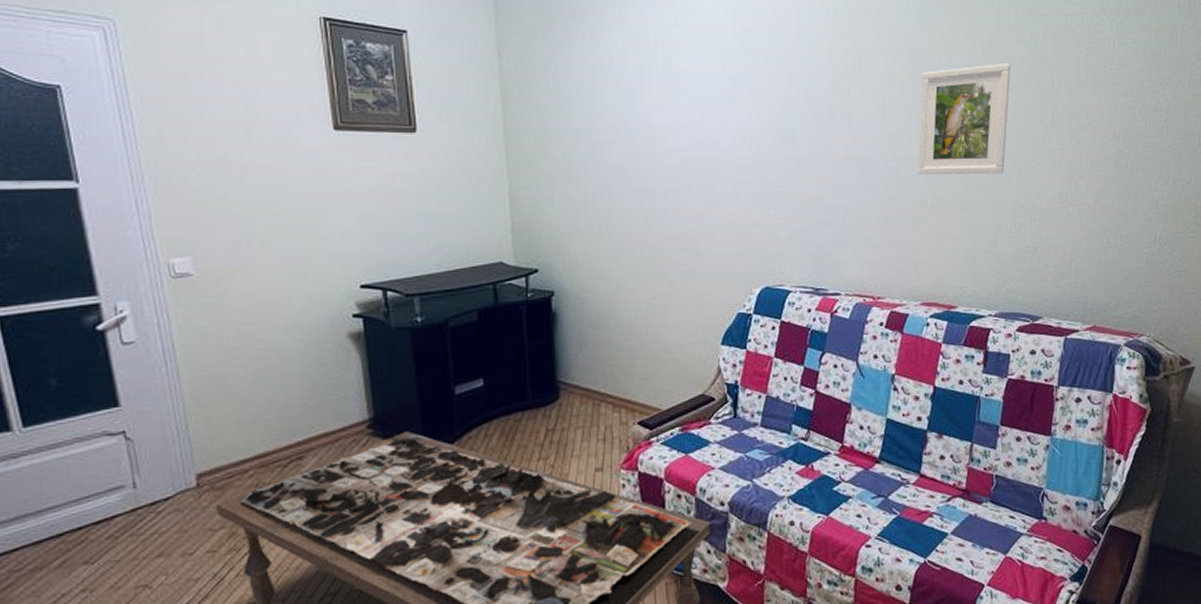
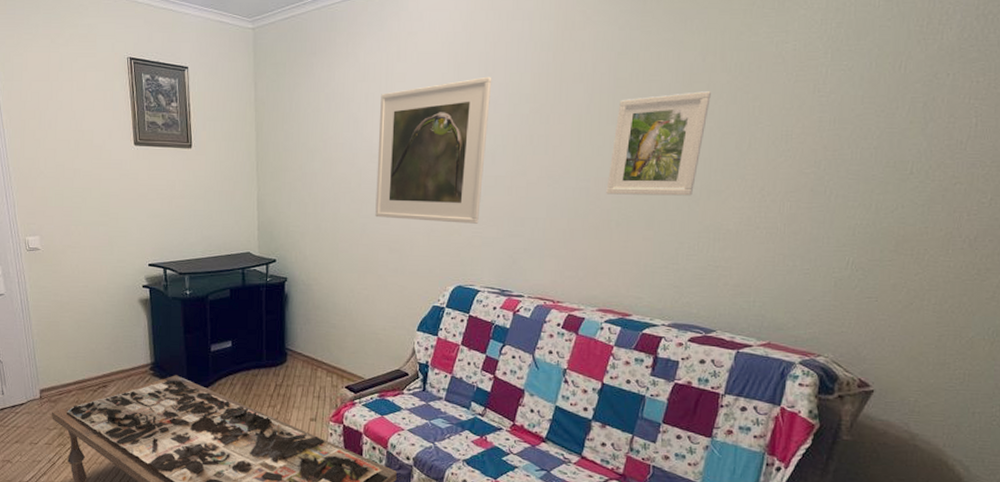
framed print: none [658,46,785,214] -> present [375,76,492,224]

